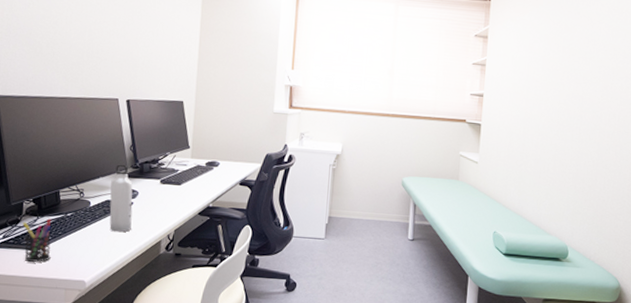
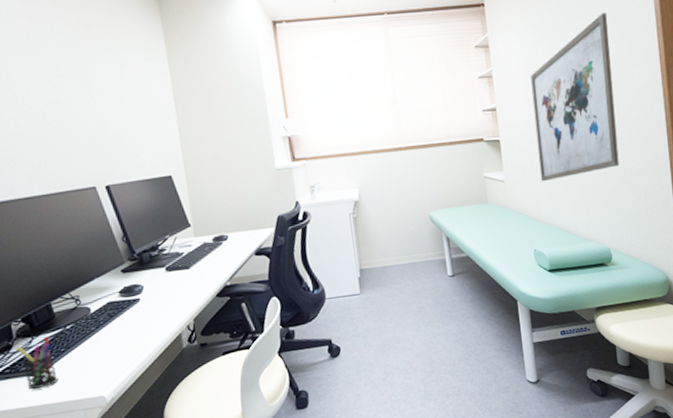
water bottle: present [109,164,133,232] -> none [109,258,144,336]
wall art: none [513,25,605,171] -> present [530,13,619,182]

